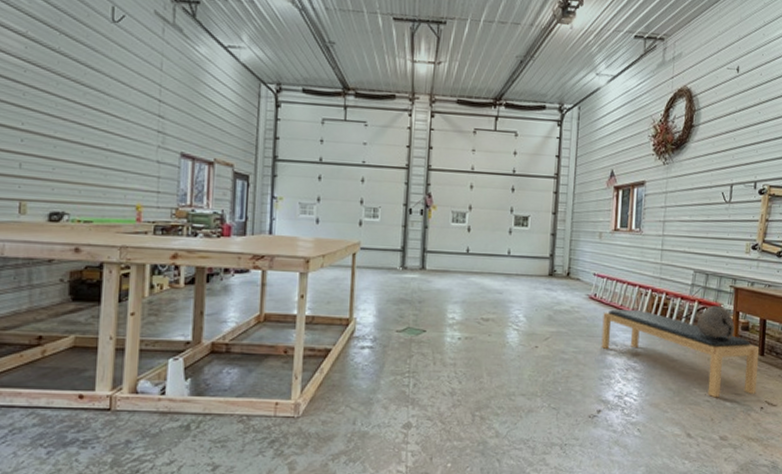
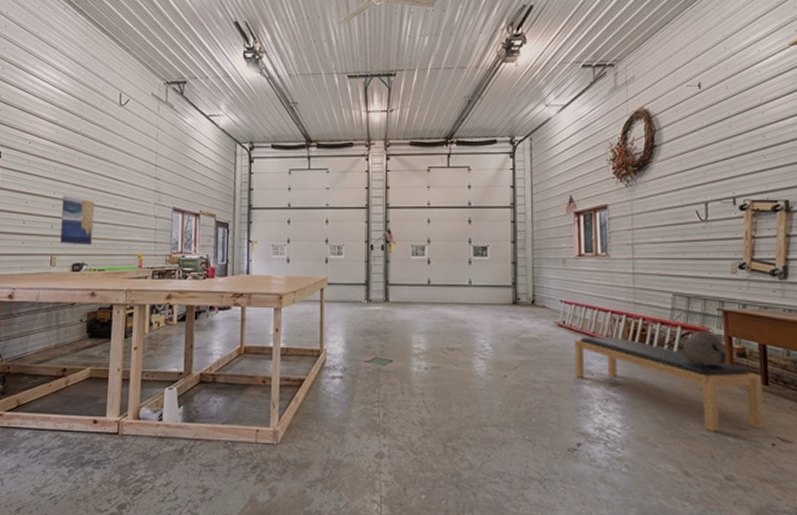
wall art: none [32,127,79,192] -> present [60,195,95,246]

